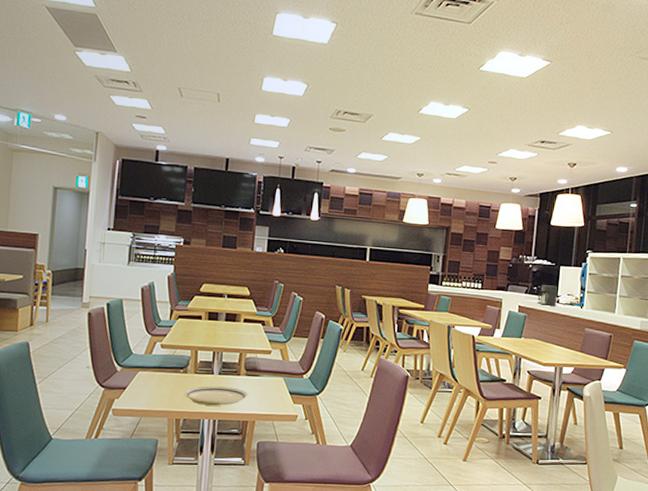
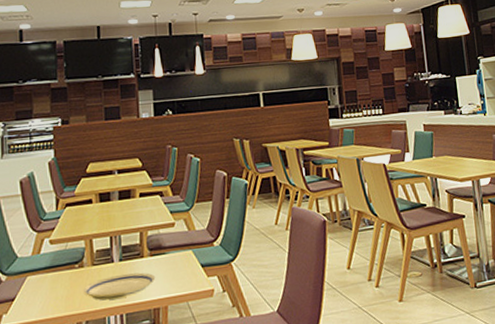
coffee maker: present [537,285,557,307] -> none [440,97,459,120]

